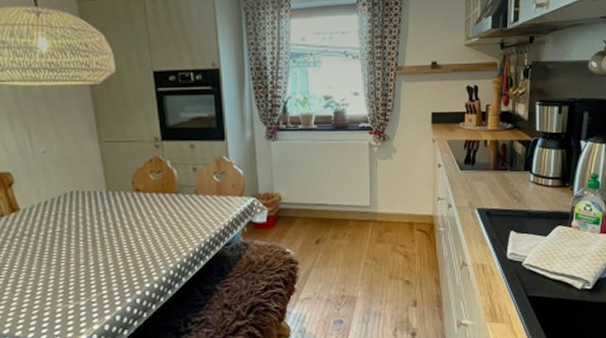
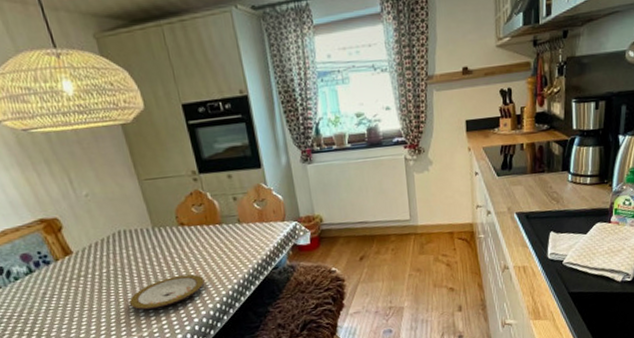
plate: none [70,243,153,277] -> present [128,274,205,310]

